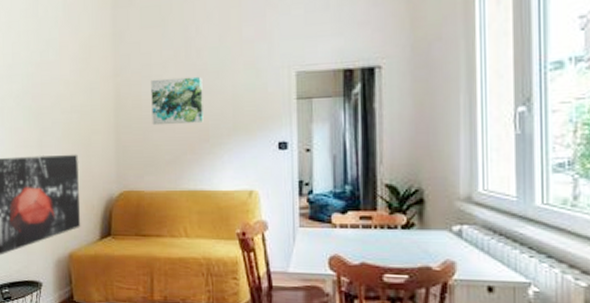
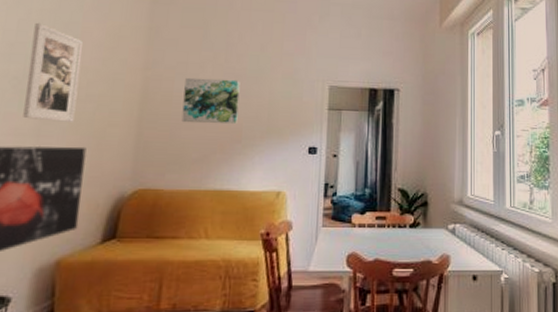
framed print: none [24,43,65,133] -> present [23,22,83,122]

